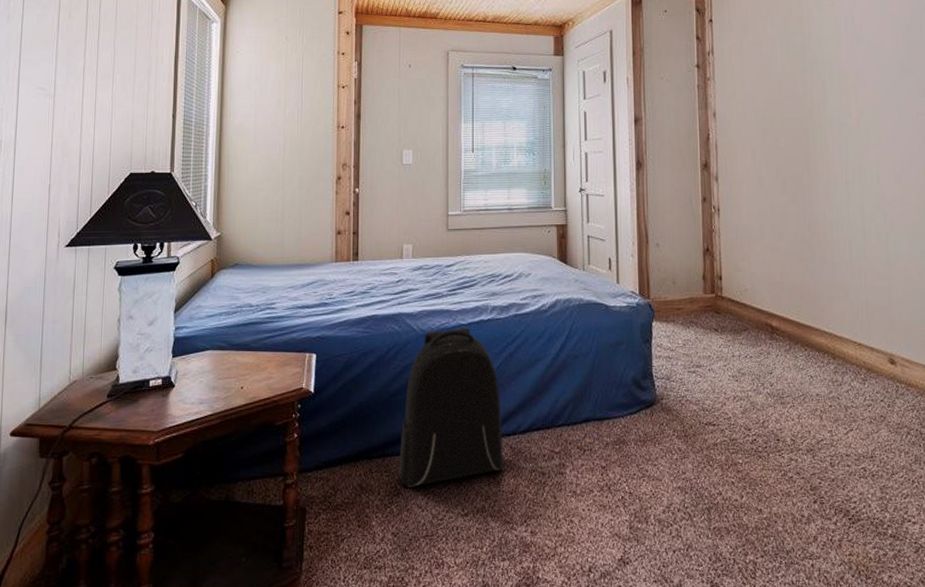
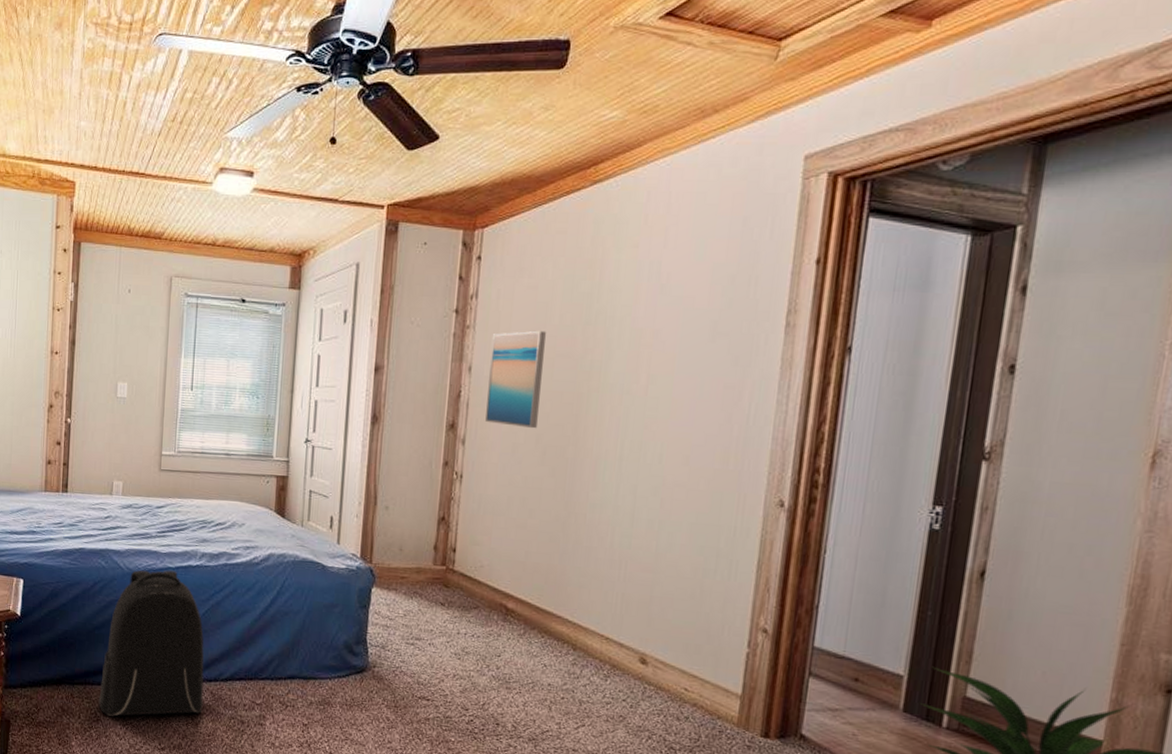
wall art: none [730,78,776,162] -> present [485,330,546,429]

